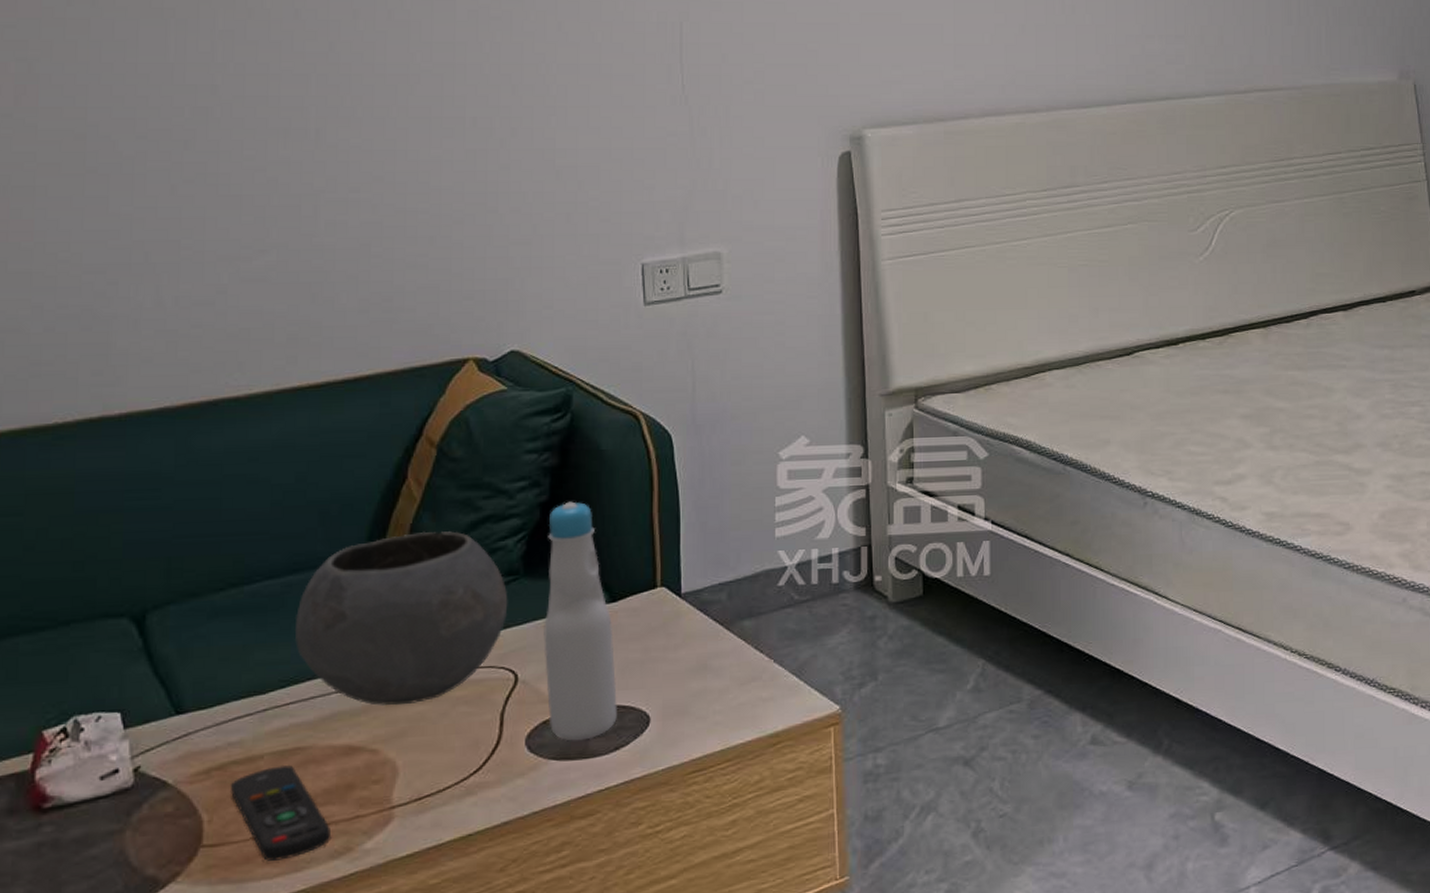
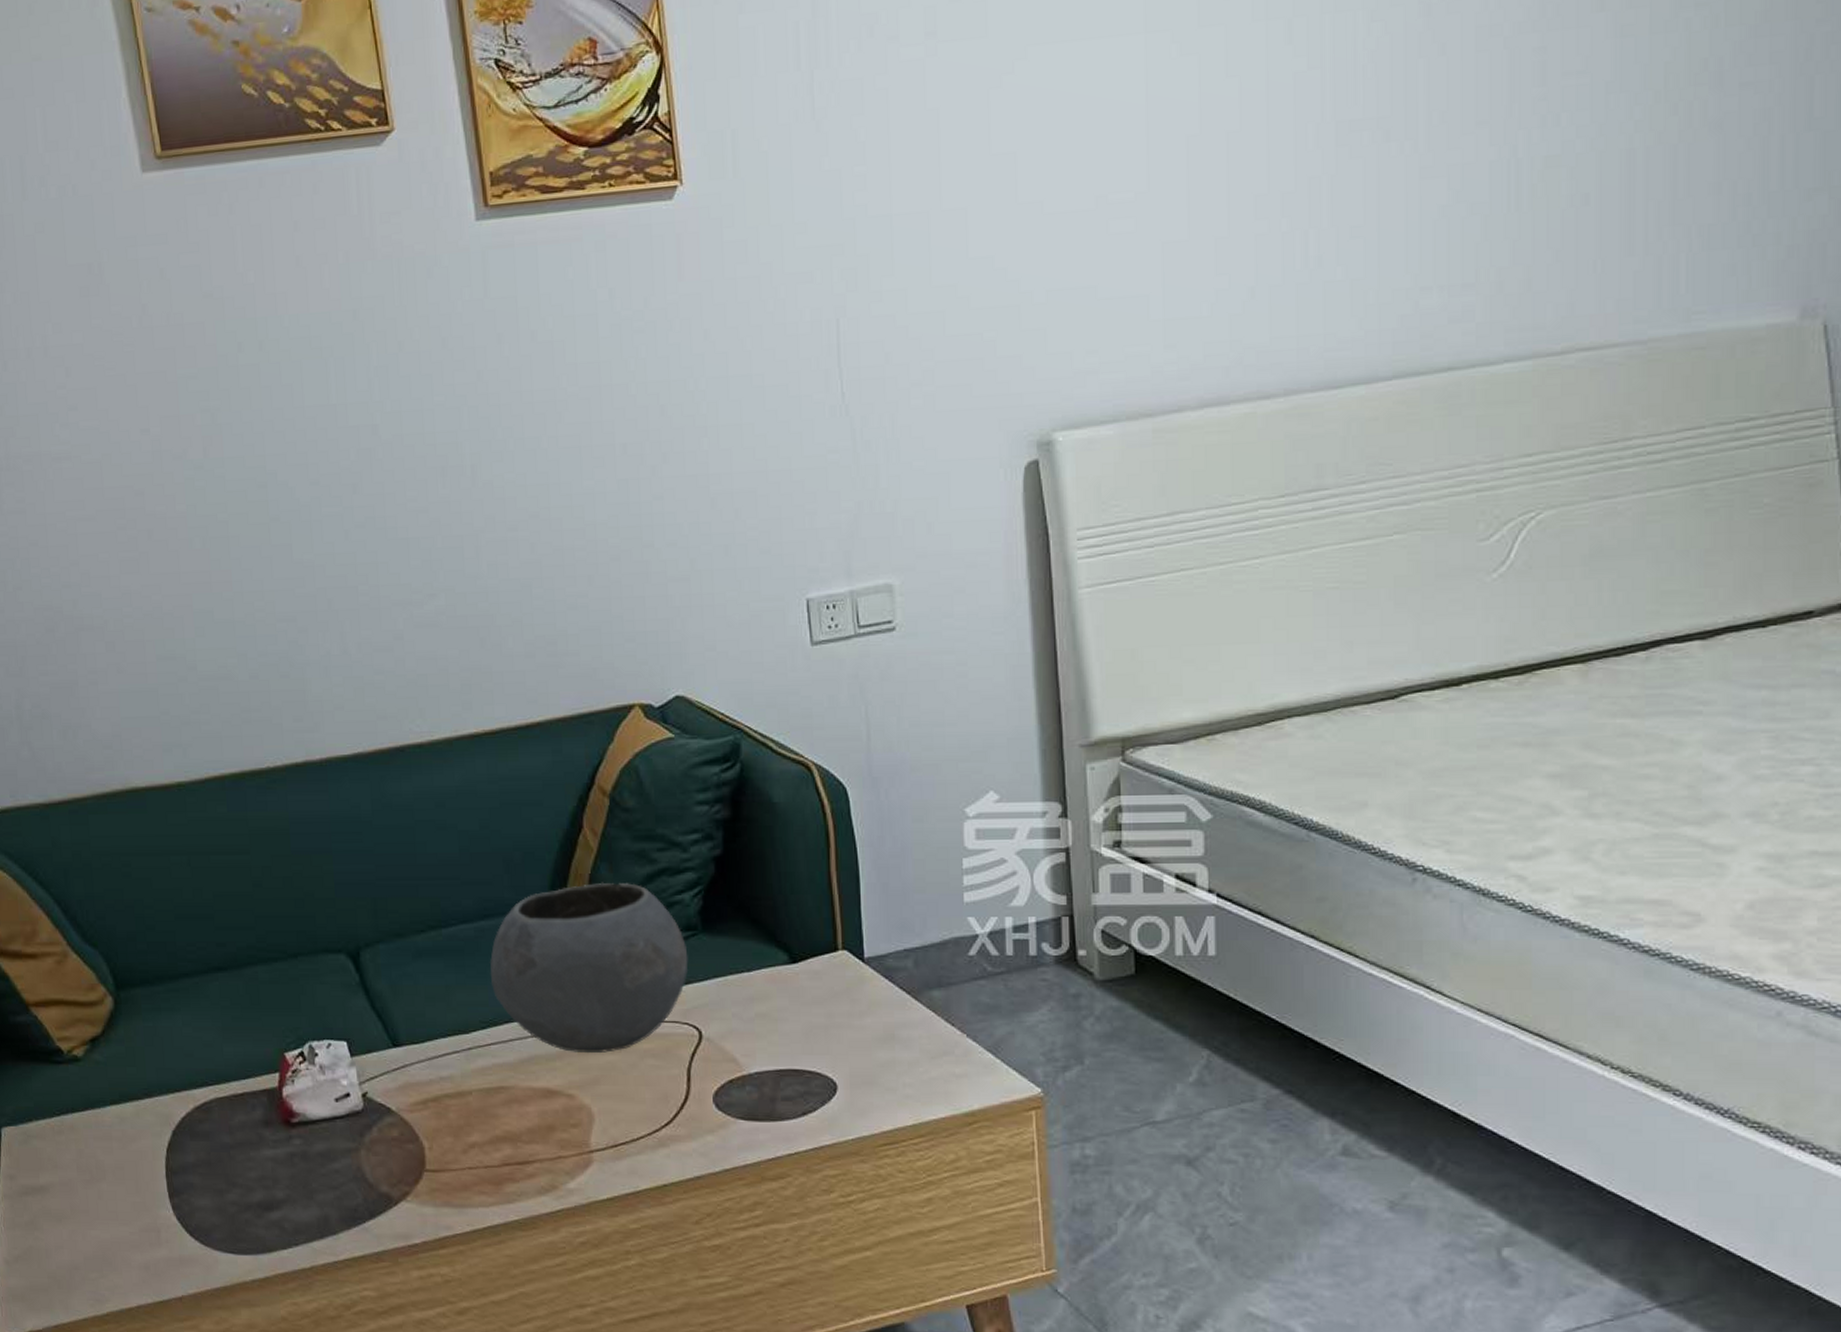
remote control: present [229,764,332,861] -> none [445,1101,538,1191]
bottle: present [543,501,618,741] -> none [723,856,804,1103]

